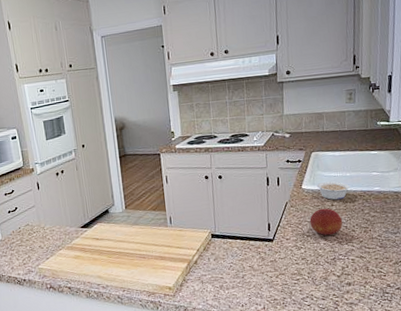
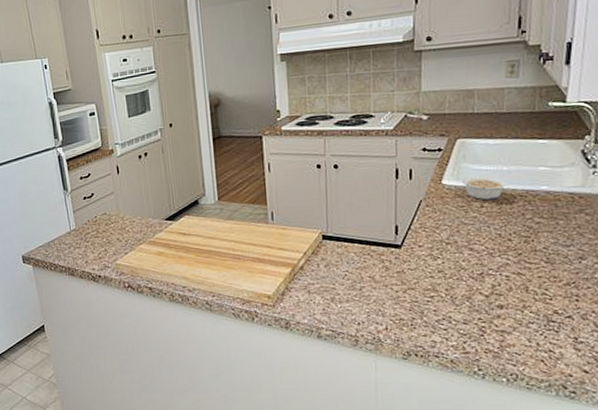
fruit: present [309,208,343,237] -> none [450,209,496,246]

